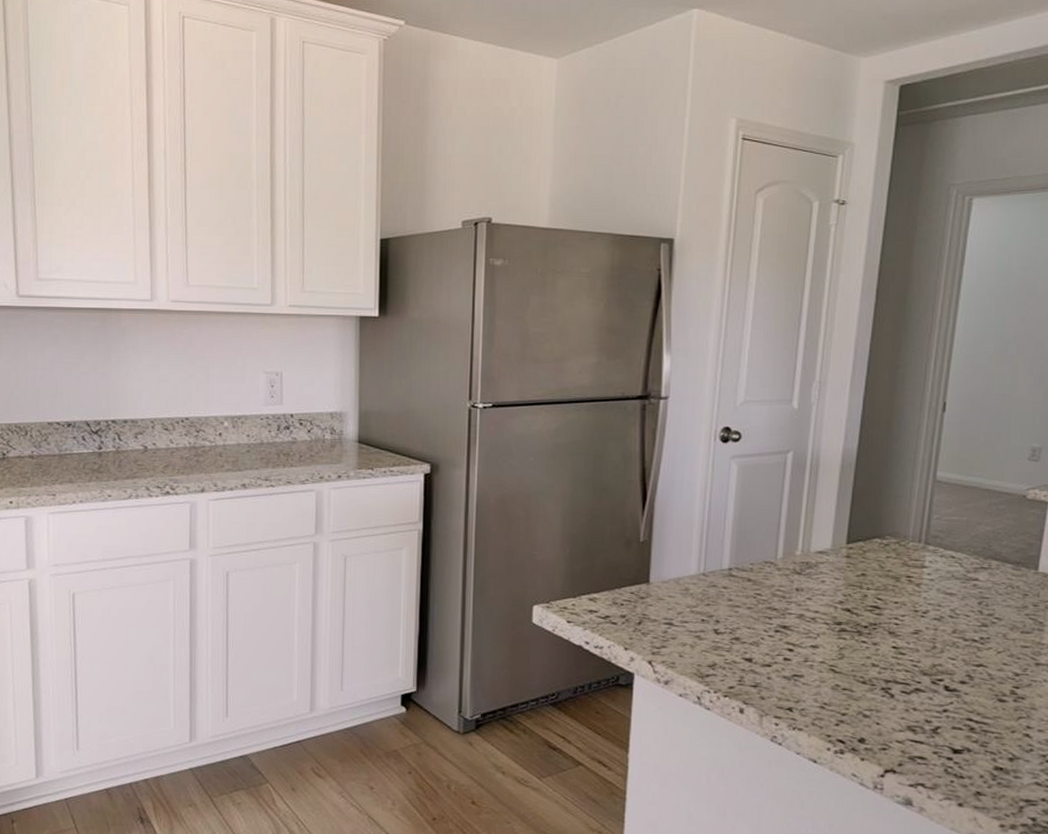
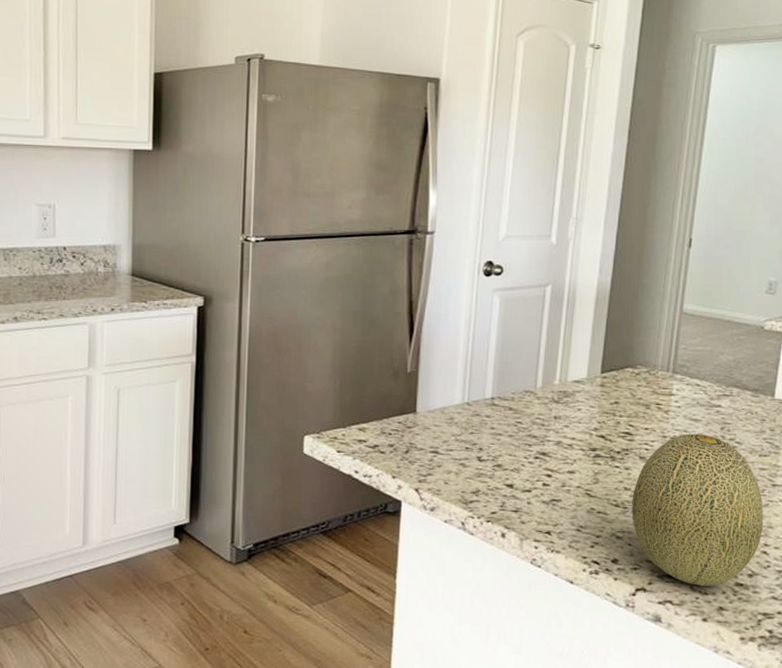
fruit: none [880,608,1026,770] -> present [632,433,764,586]

